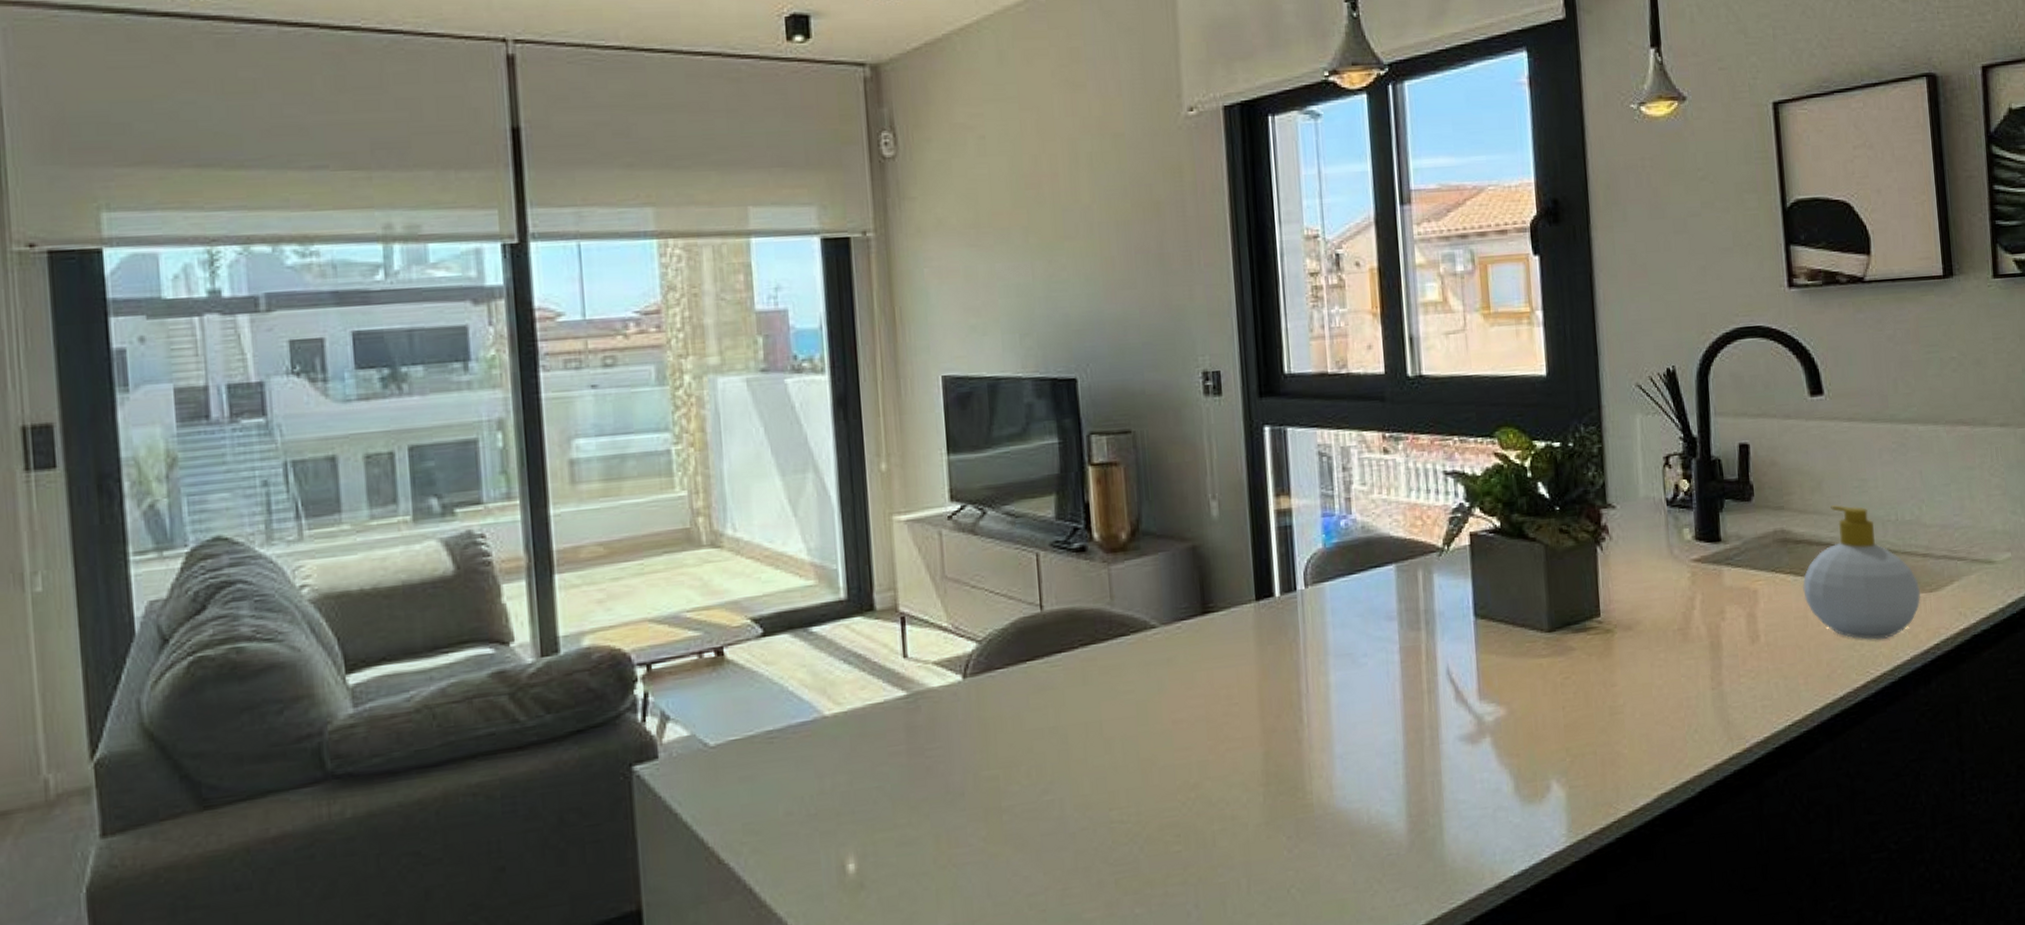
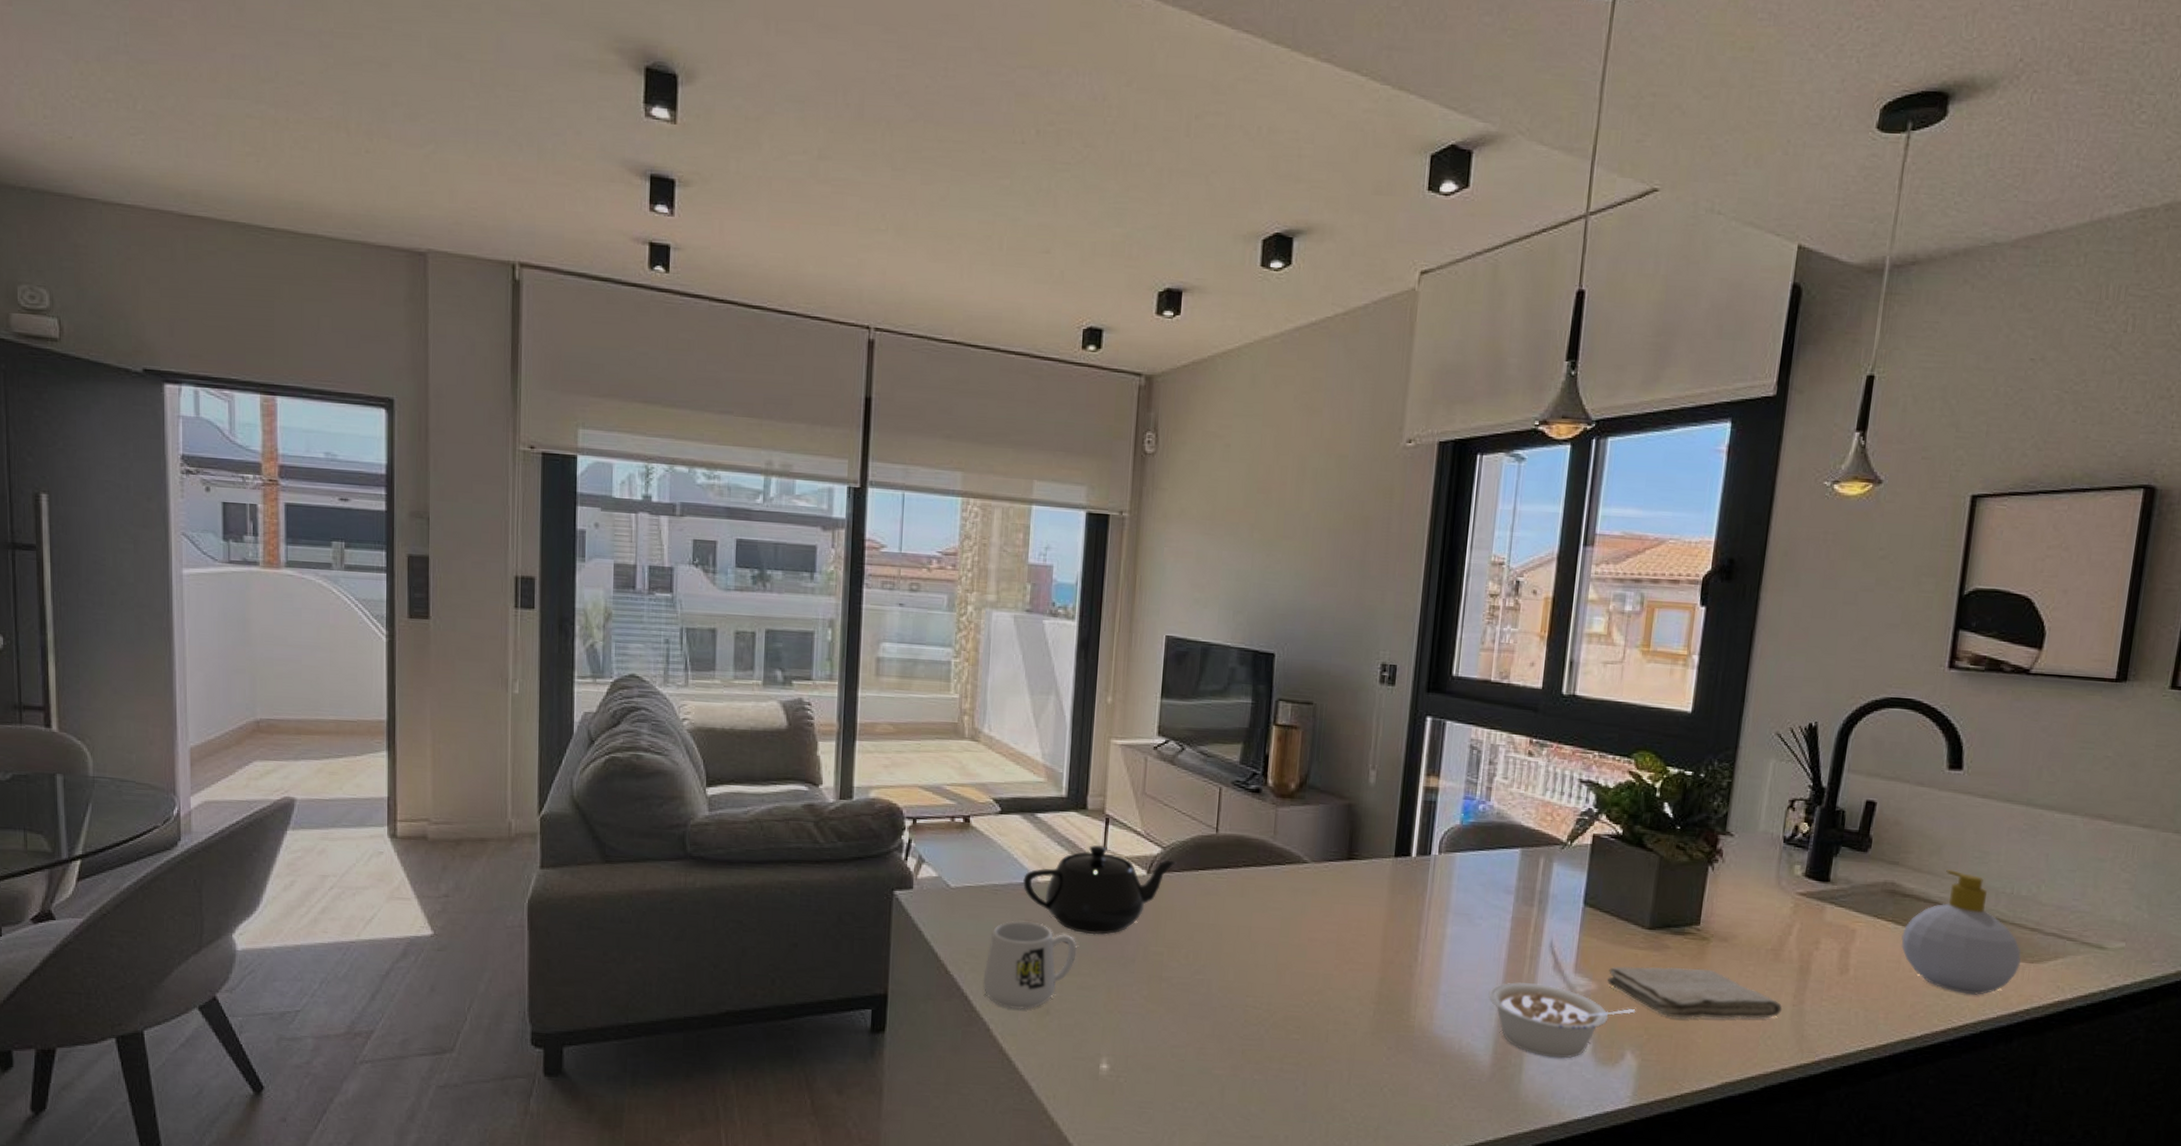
mug: none [769,770,889,893] -> present [983,920,1077,1010]
teapot: none [805,652,998,773] -> present [1023,845,1177,935]
legume: none [1389,721,1553,809] -> present [1488,982,1636,1059]
washcloth: none [1515,665,1703,730] -> present [1607,966,1783,1020]

